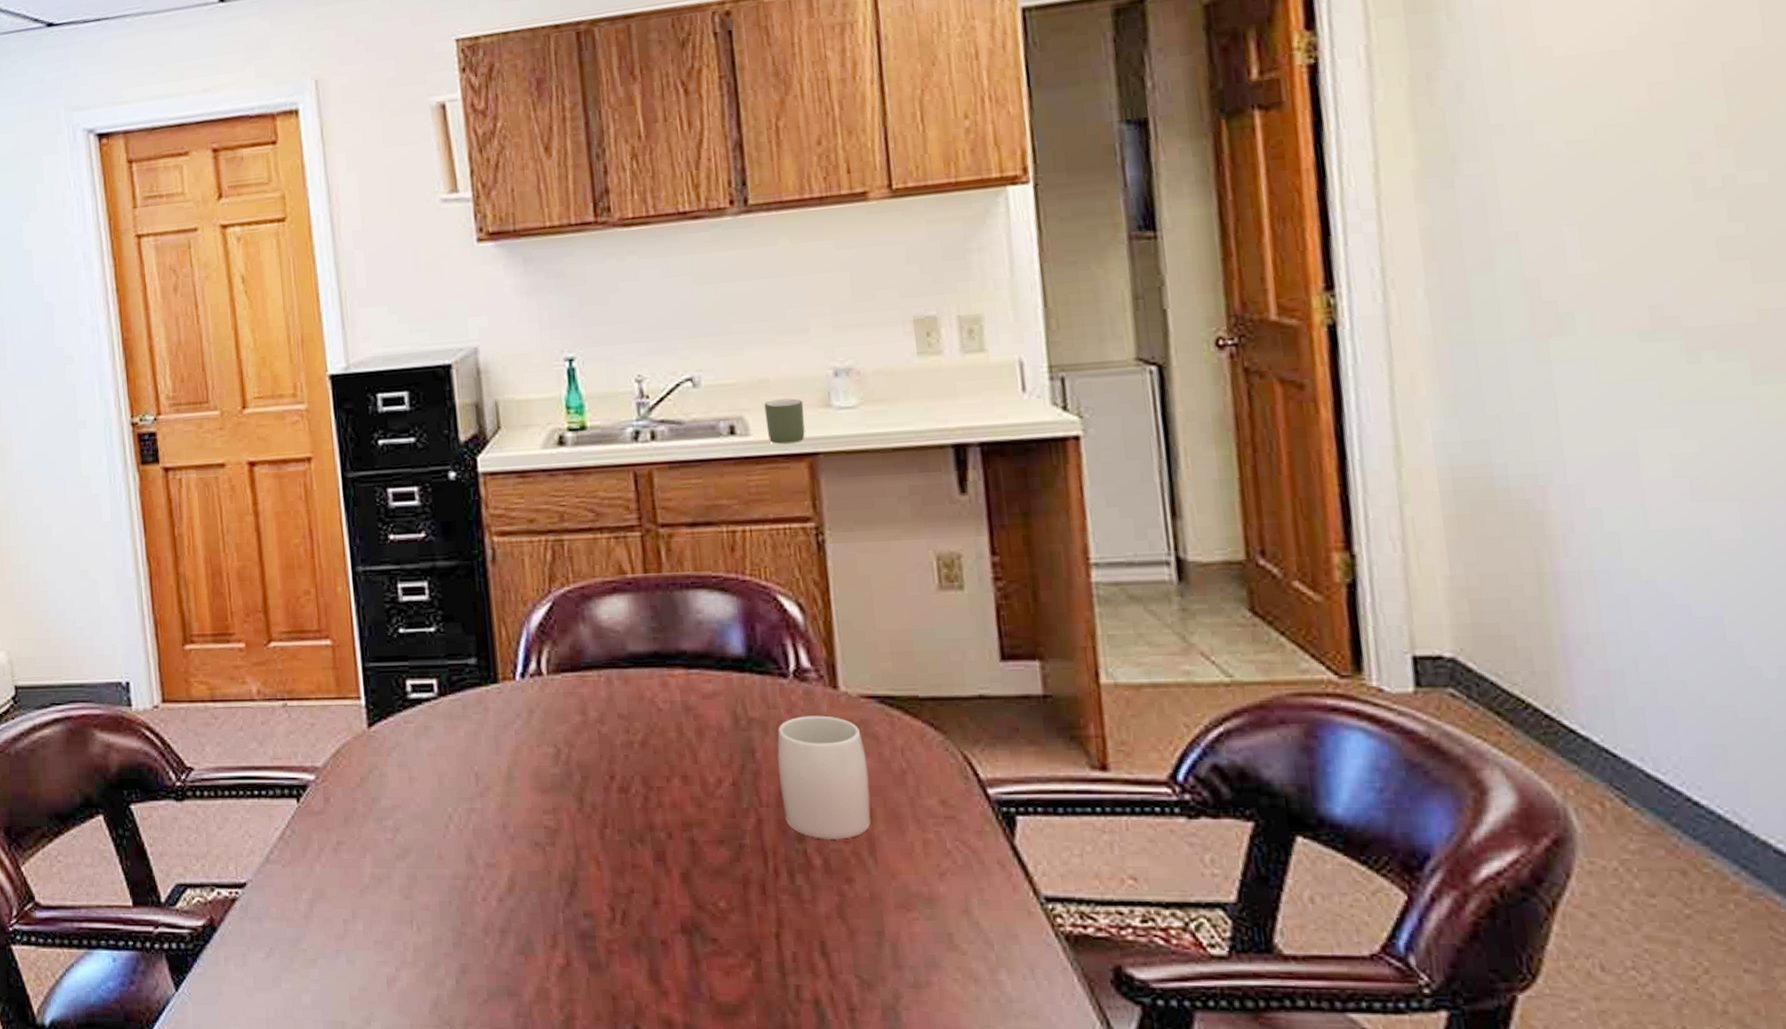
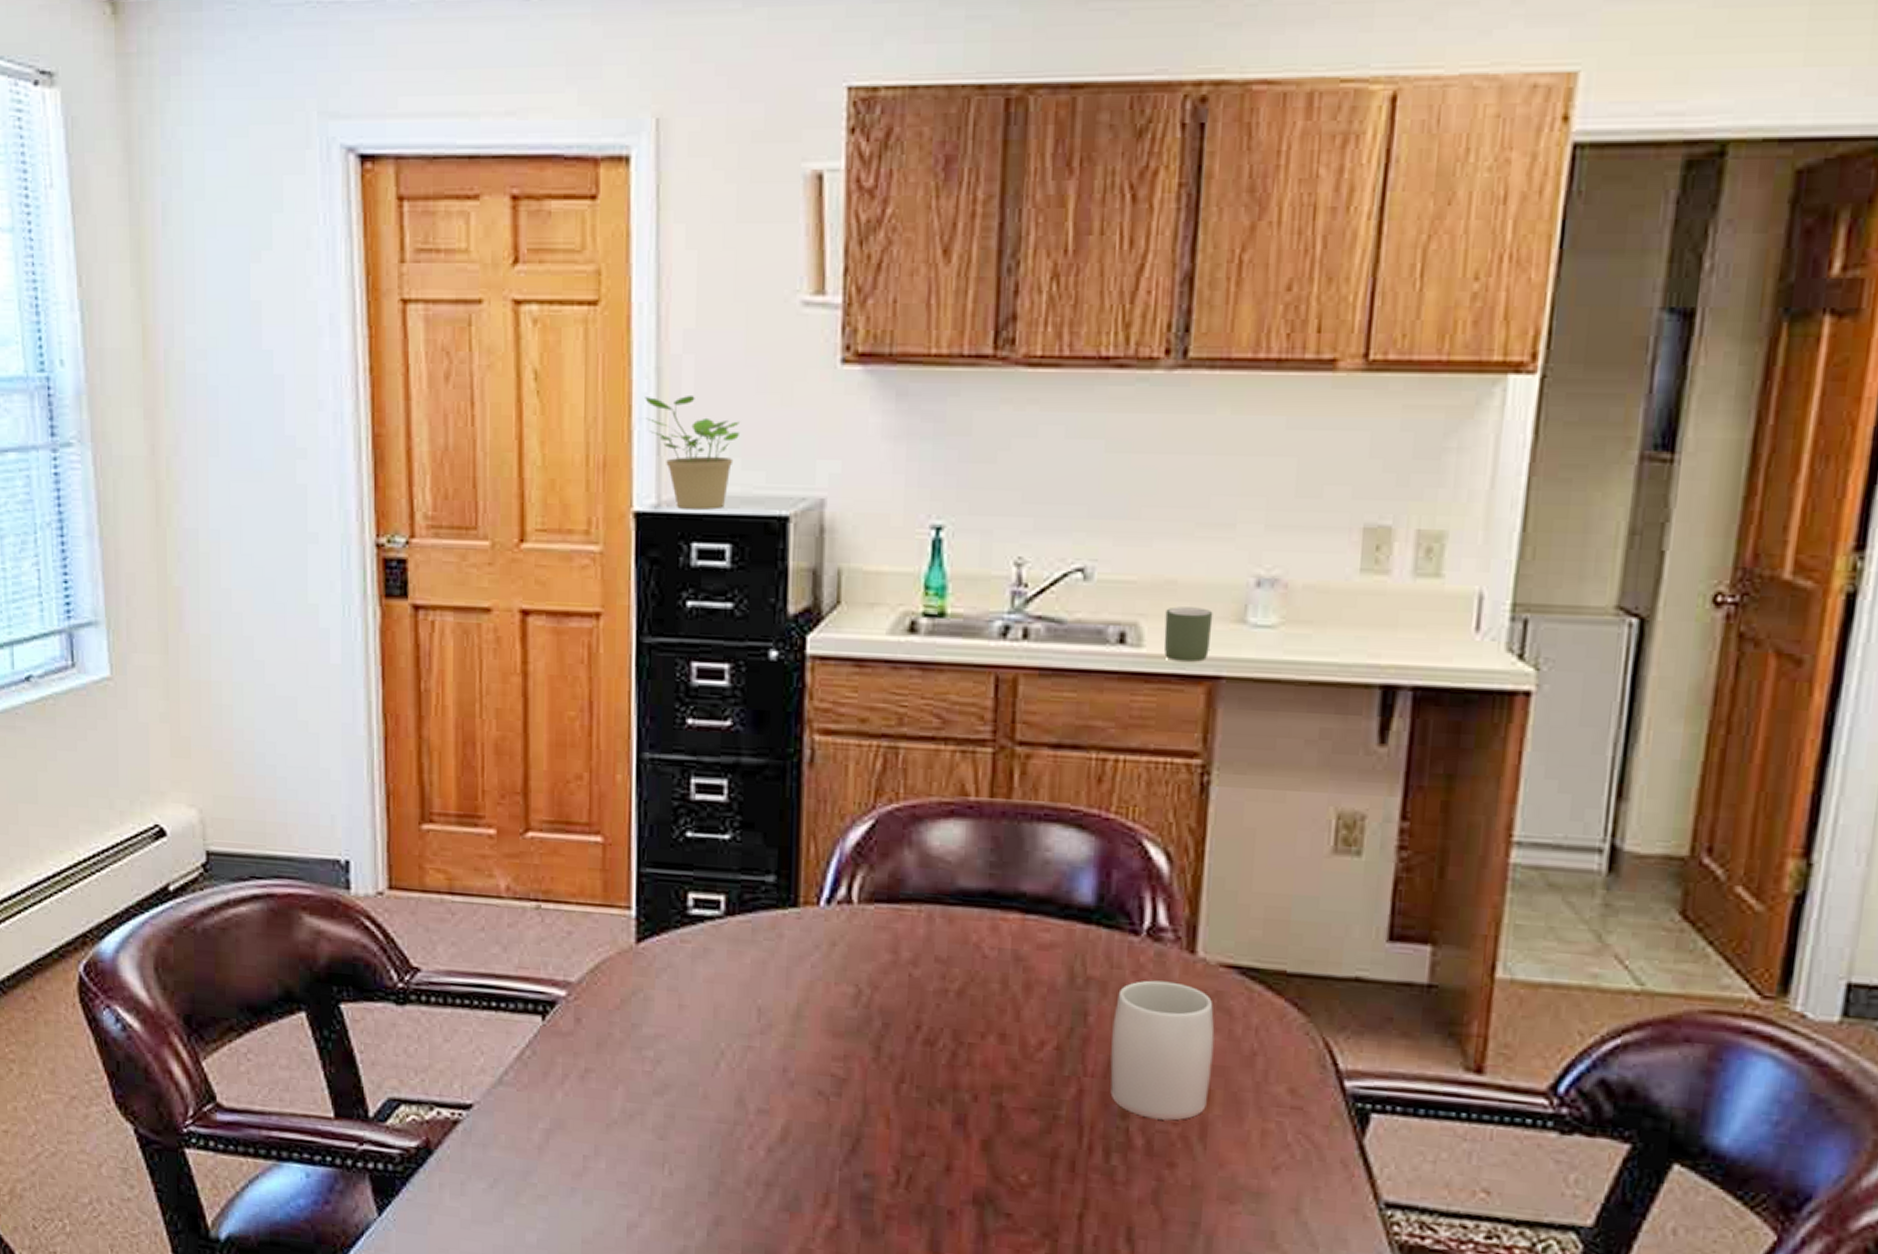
potted plant: none [328,279,406,369] -> present [645,394,741,511]

